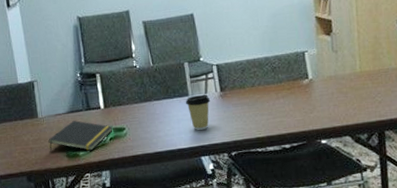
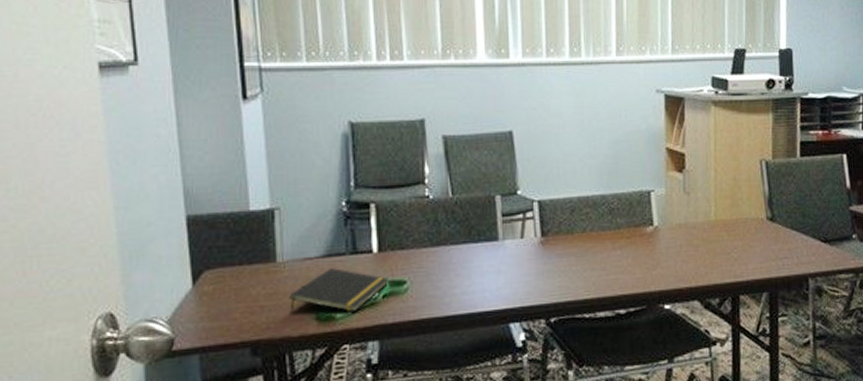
coffee cup: present [185,94,211,130] -> none [493,239,528,287]

